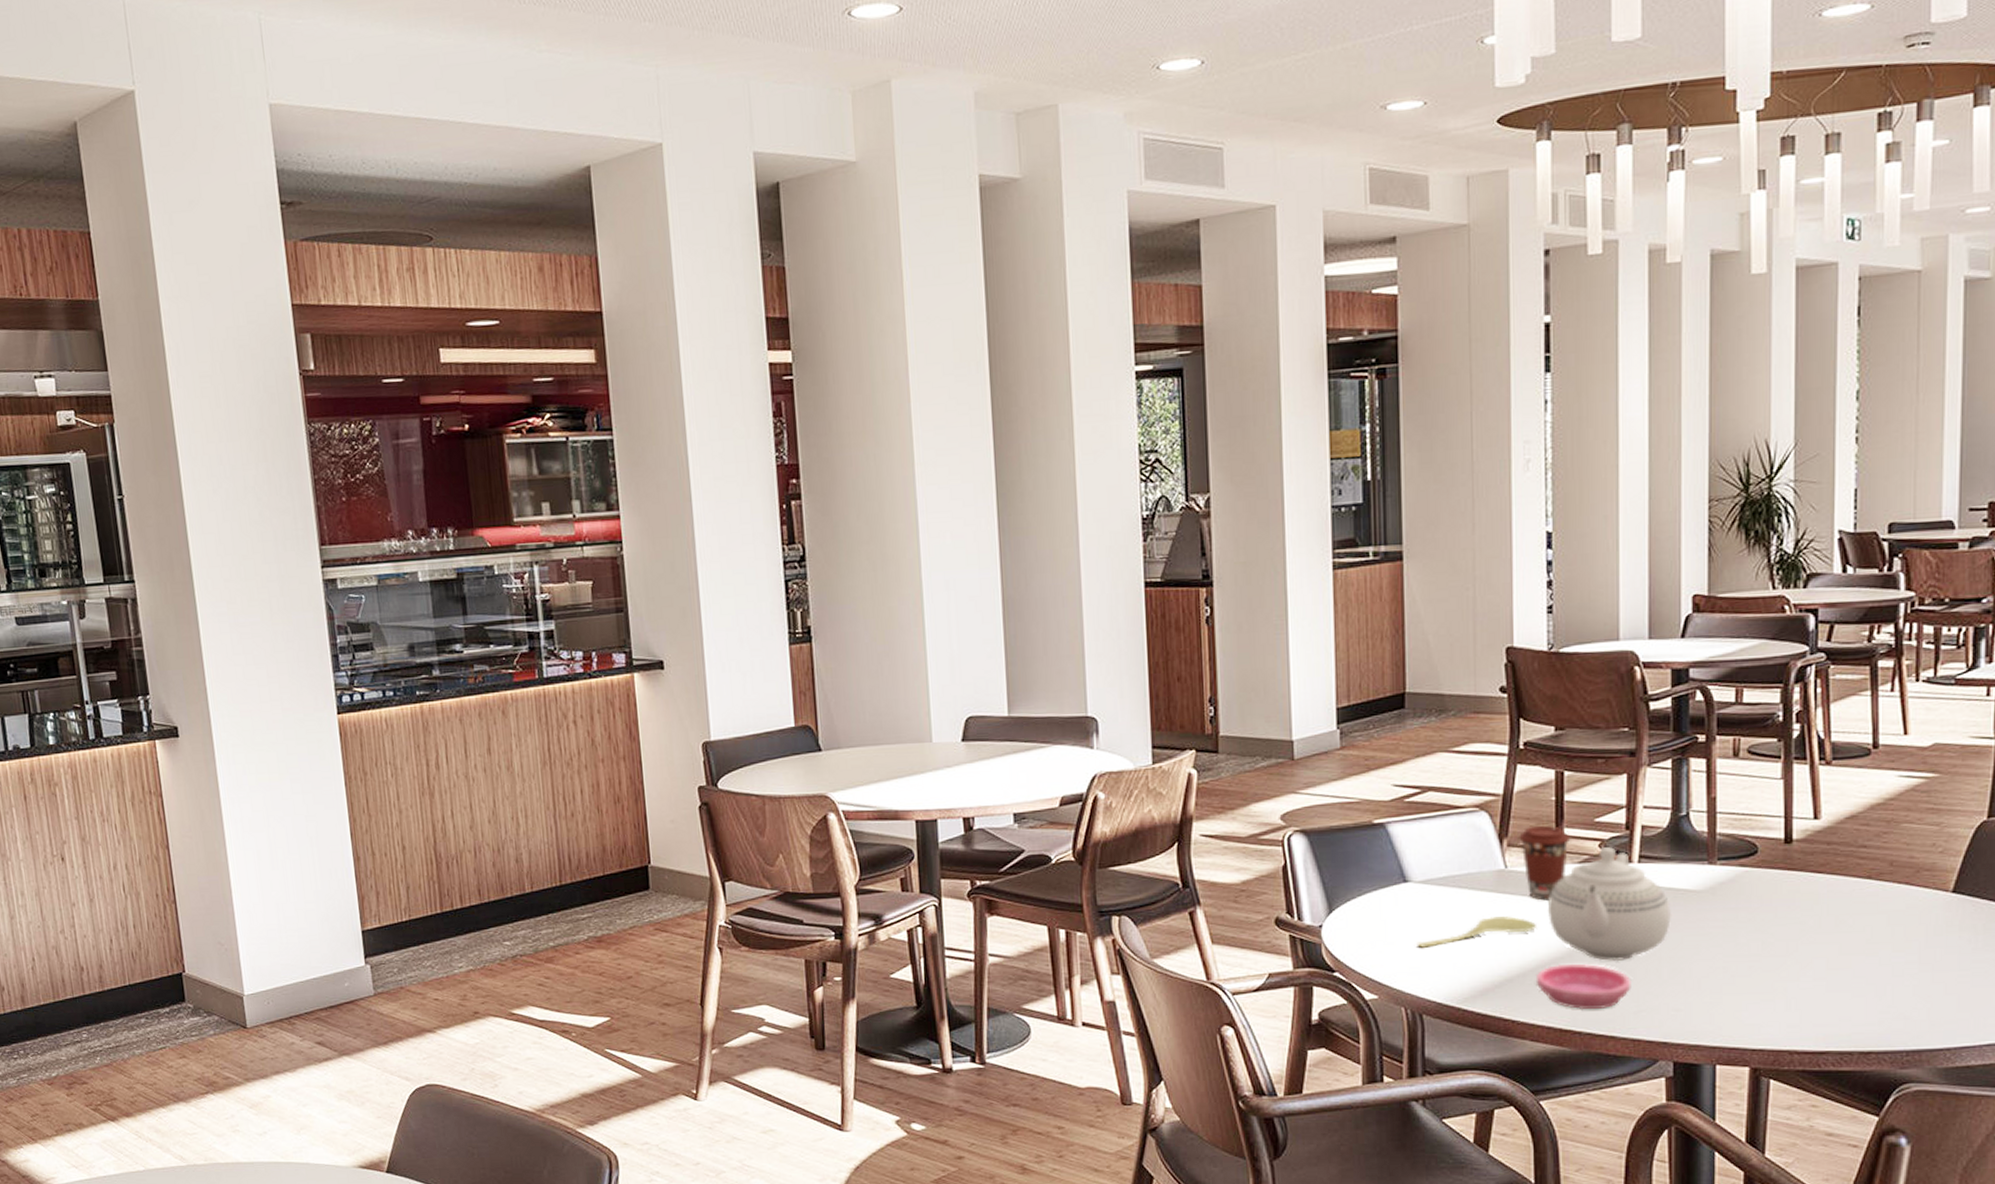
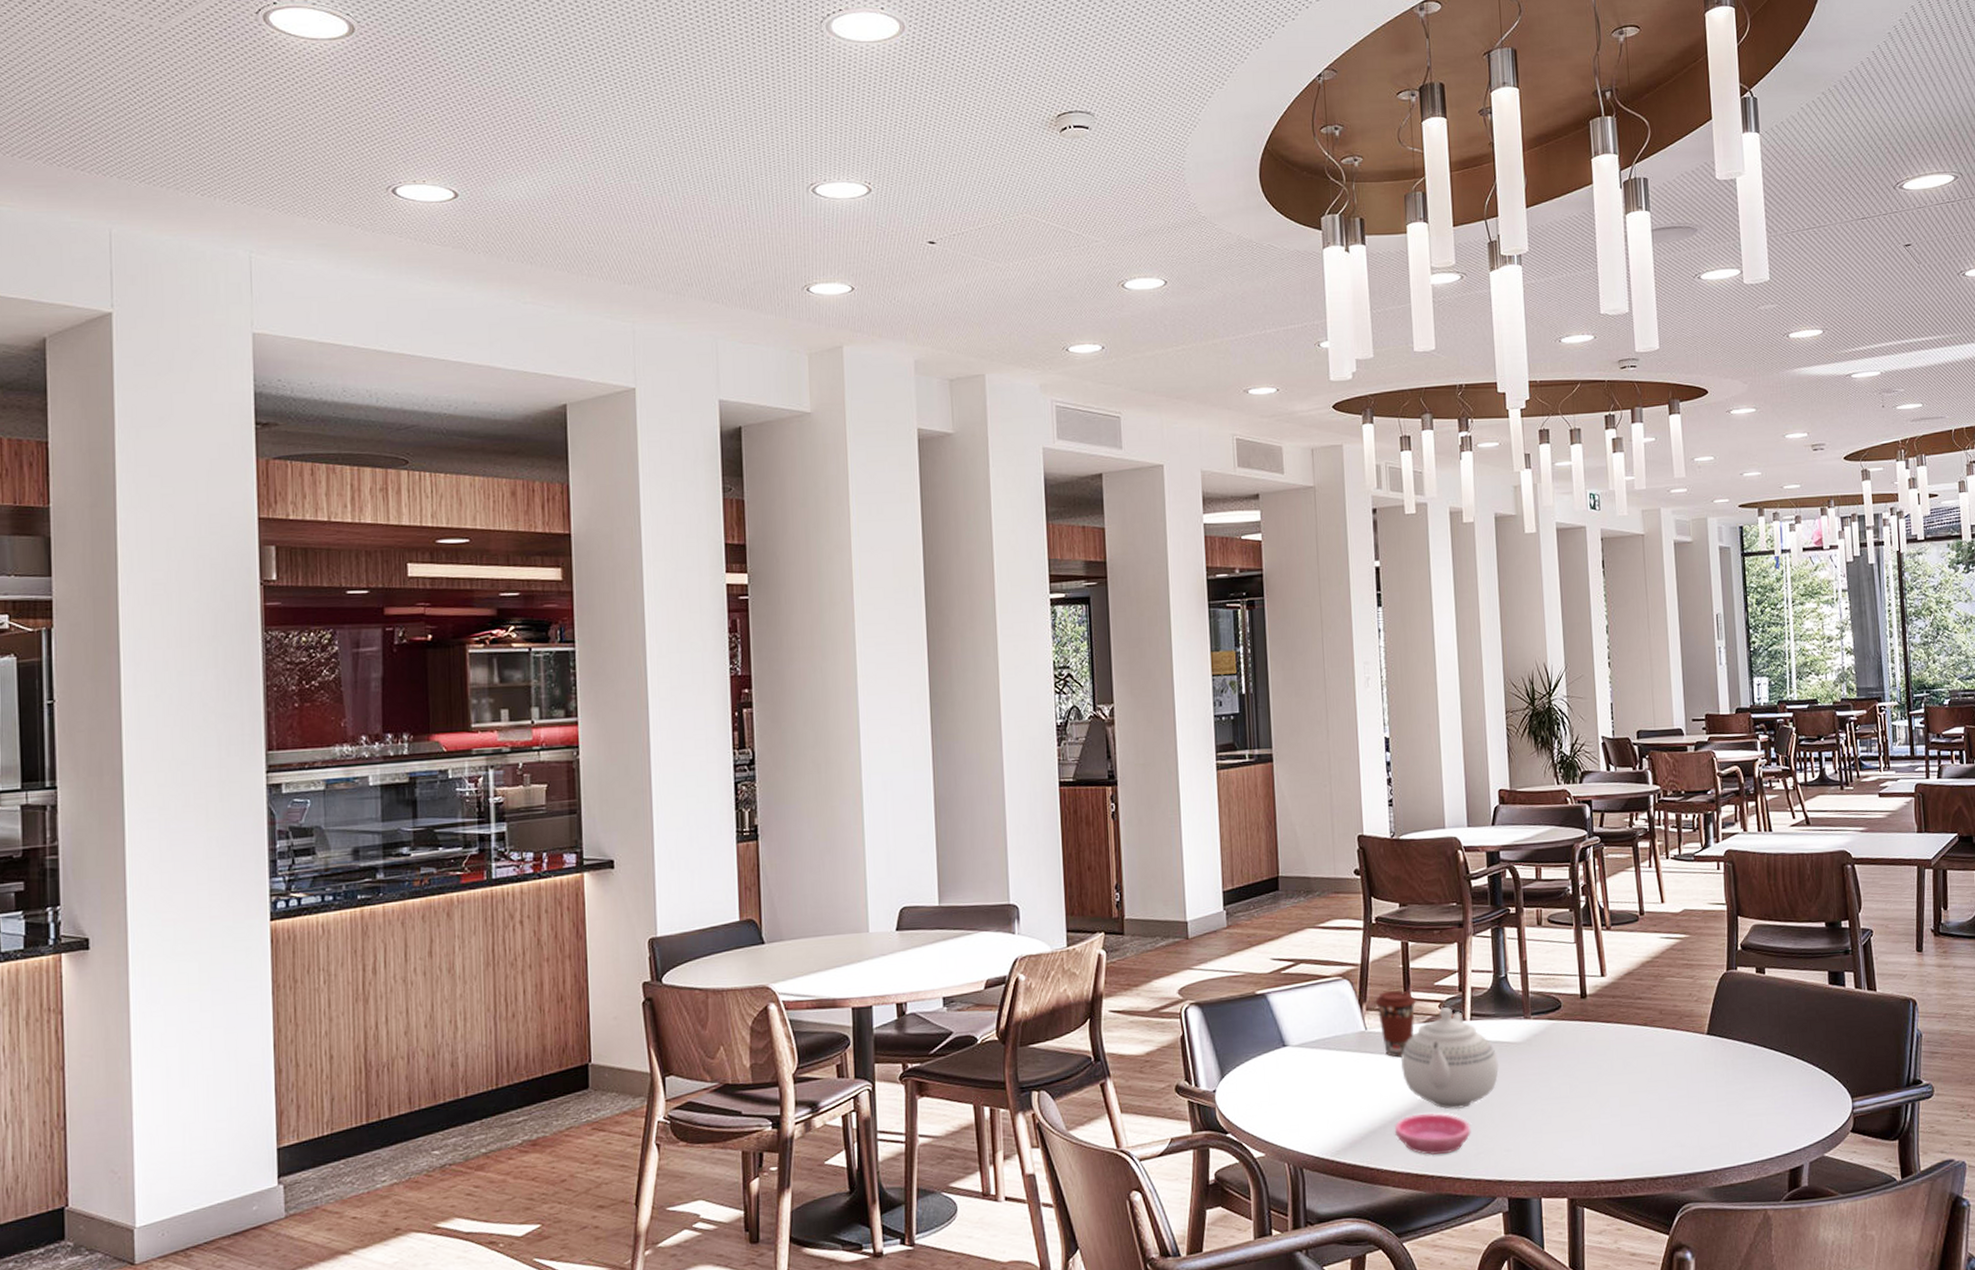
spoon: present [1417,916,1538,948] -> none [1296,1073,1394,1106]

